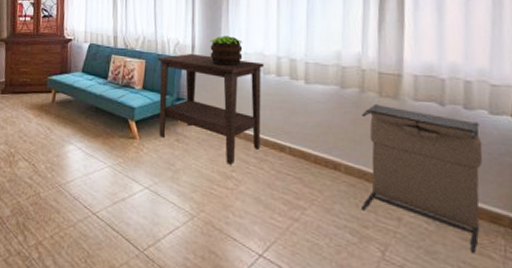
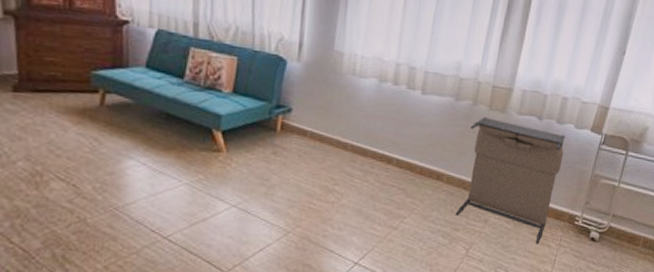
side table: present [158,53,264,165] -> none [252,52,381,178]
potted plant: present [210,36,243,67] -> none [320,34,361,72]

